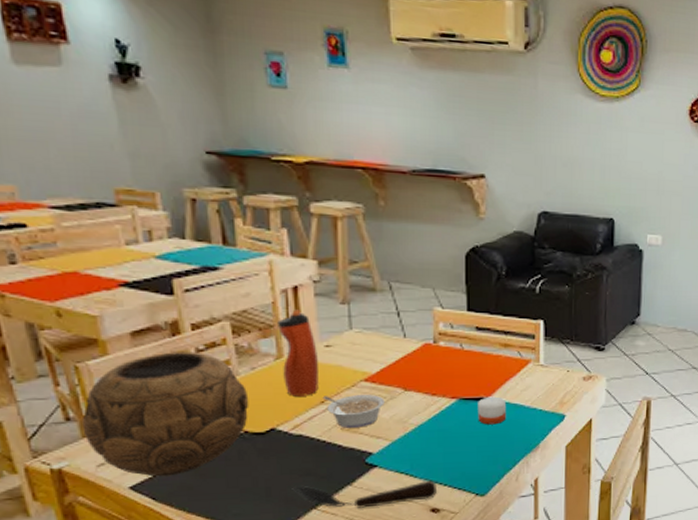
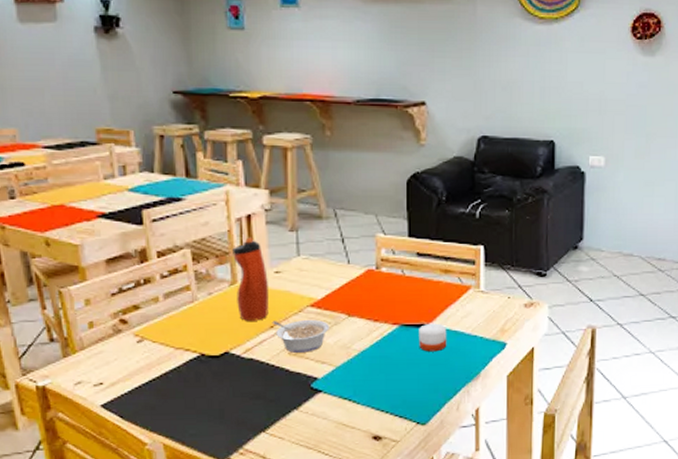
decorative bowl: present [81,352,249,477] -> none [63,278,206,396]
spoon: present [290,480,436,508] -> none [241,407,378,433]

